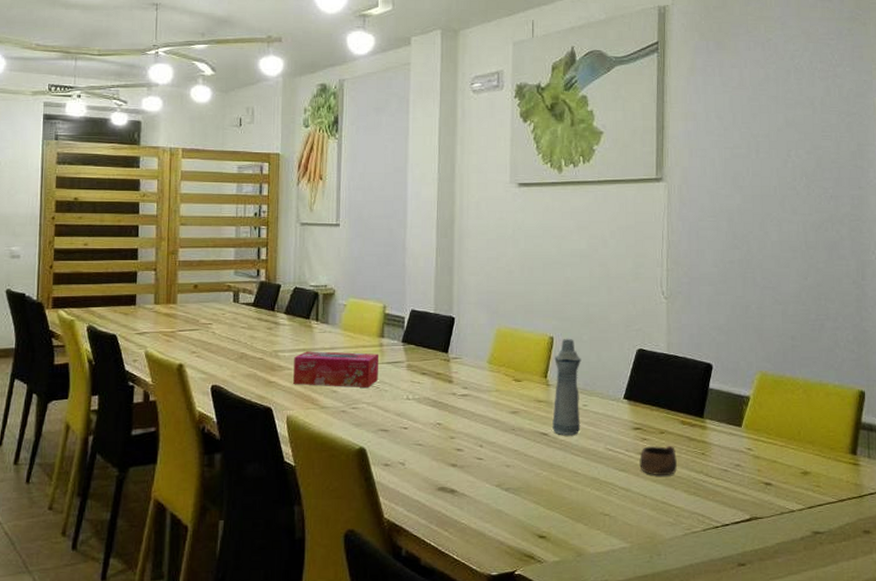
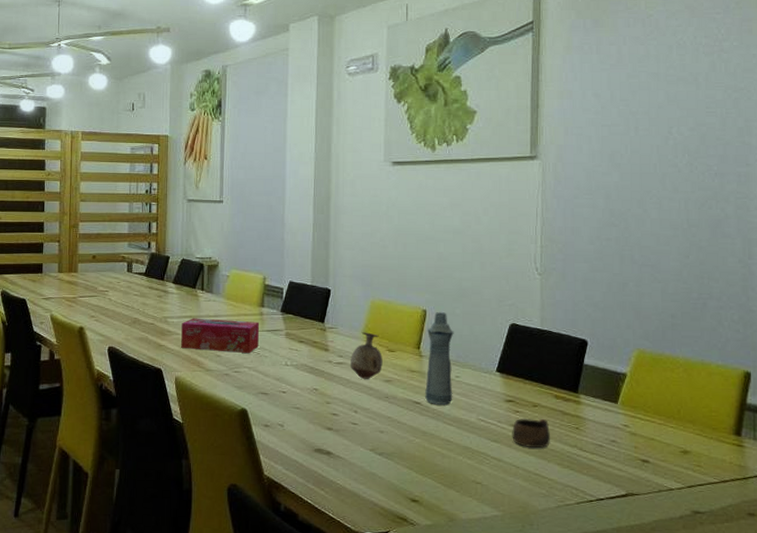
vase: none [476,362,509,411] -> present [351,332,383,379]

